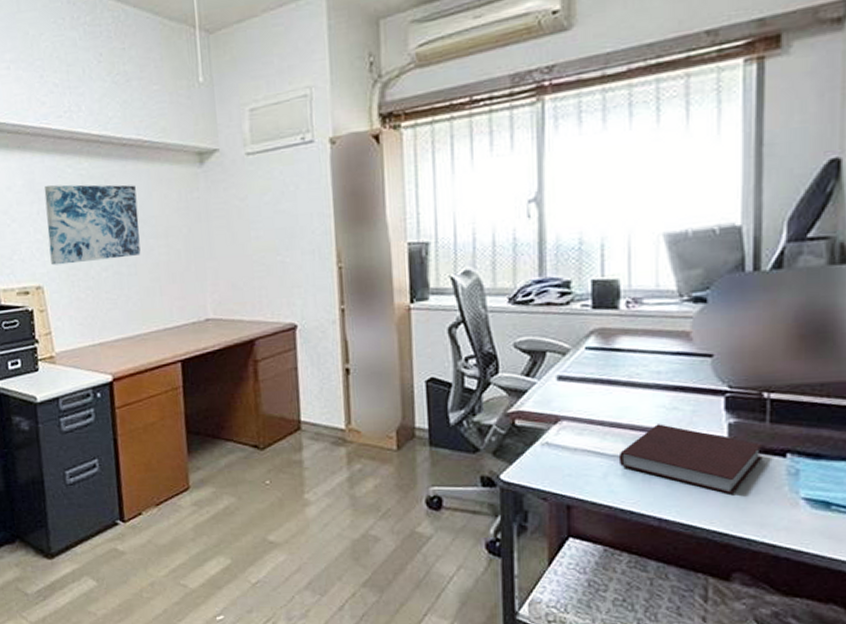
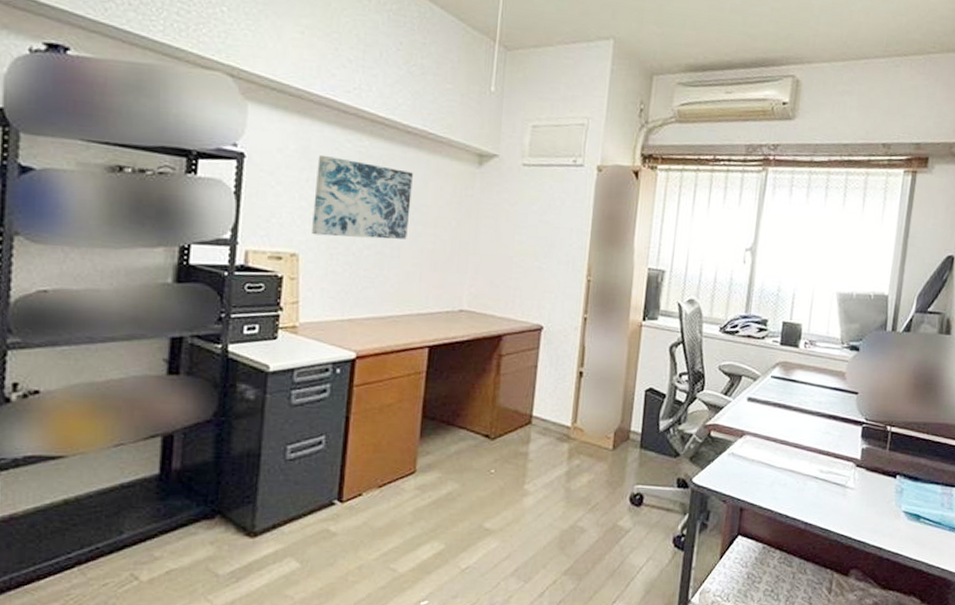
notebook: present [618,424,763,494] -> none [783,444,882,505]

